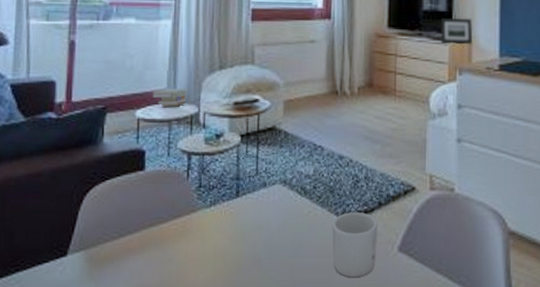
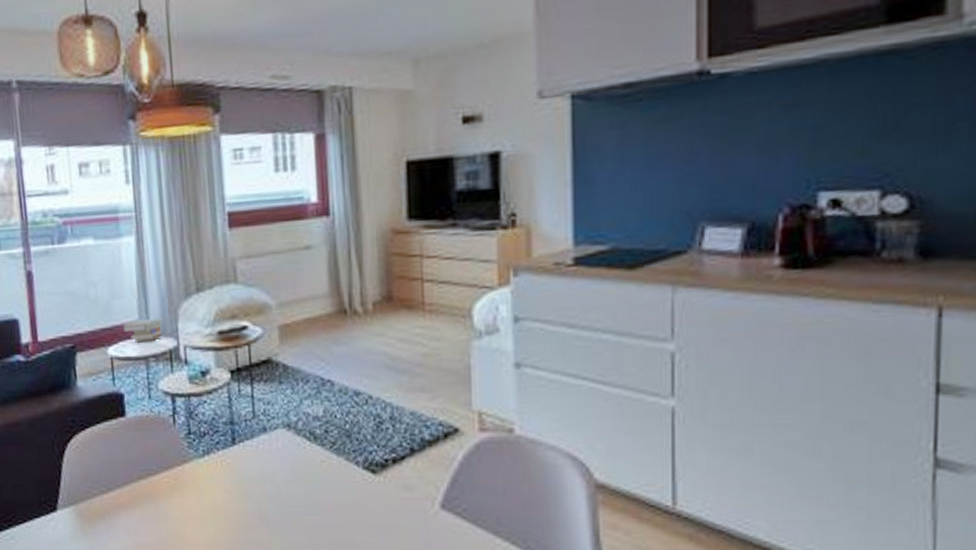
mug: present [332,212,378,277] -> none [352,461,412,539]
picture frame: present [440,18,473,45] -> none [482,194,532,235]

